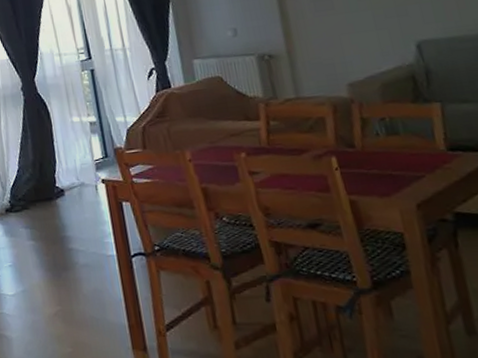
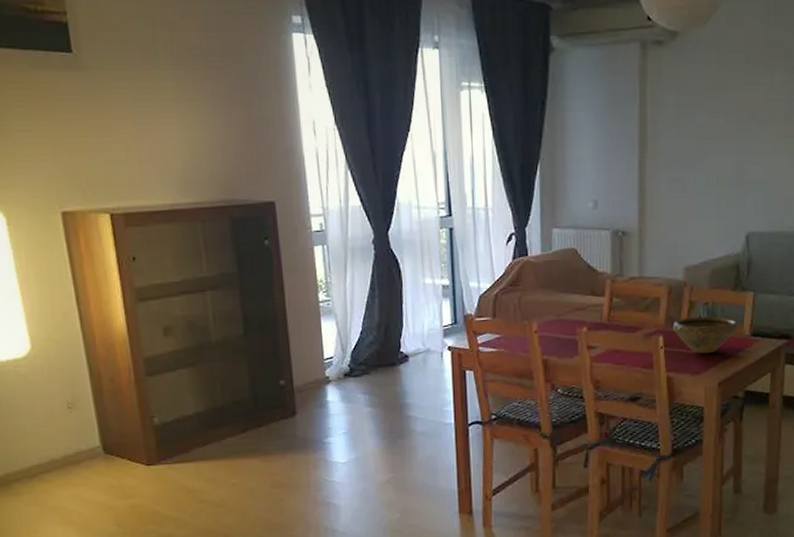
bowl: none [345,132,429,174] -> present [672,316,738,354]

